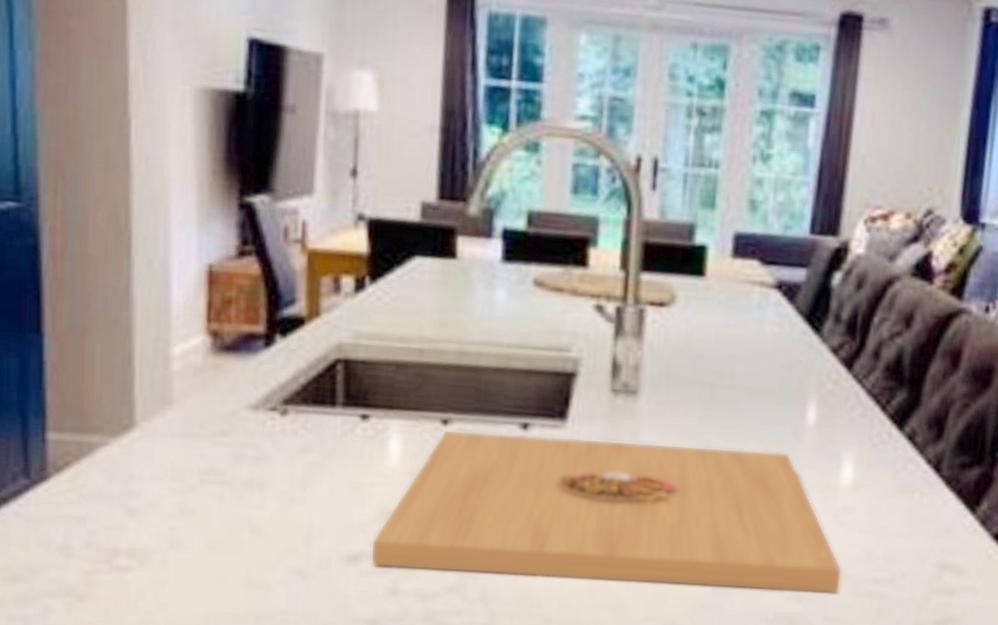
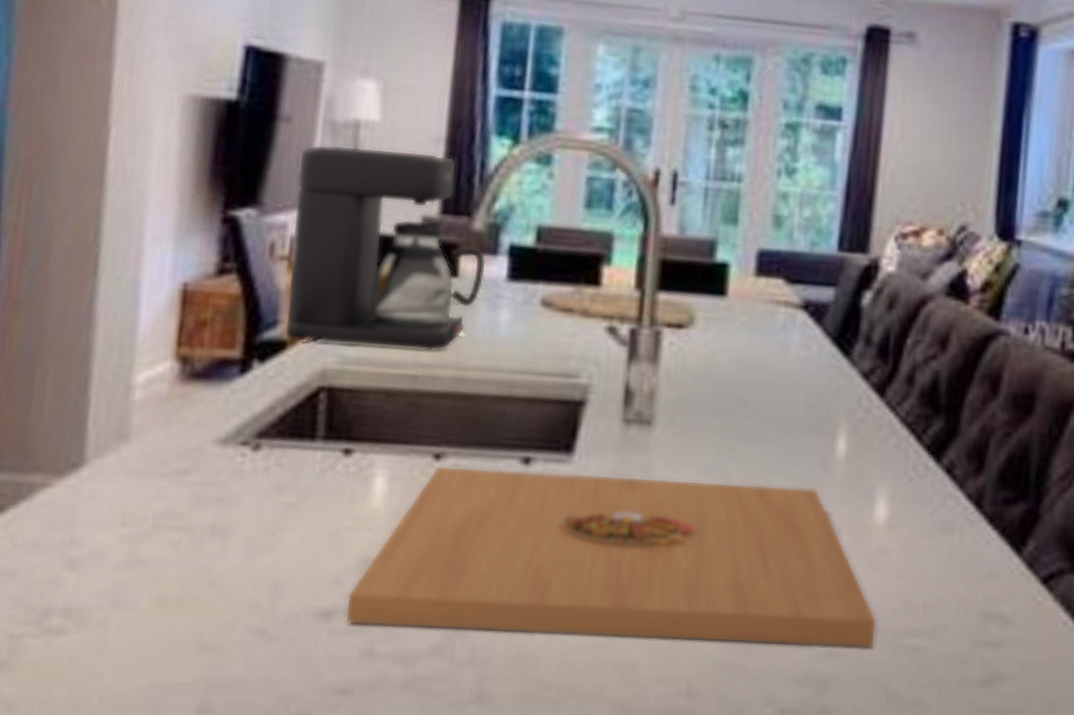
coffee maker: none [301,134,482,327] -> present [284,144,487,351]

